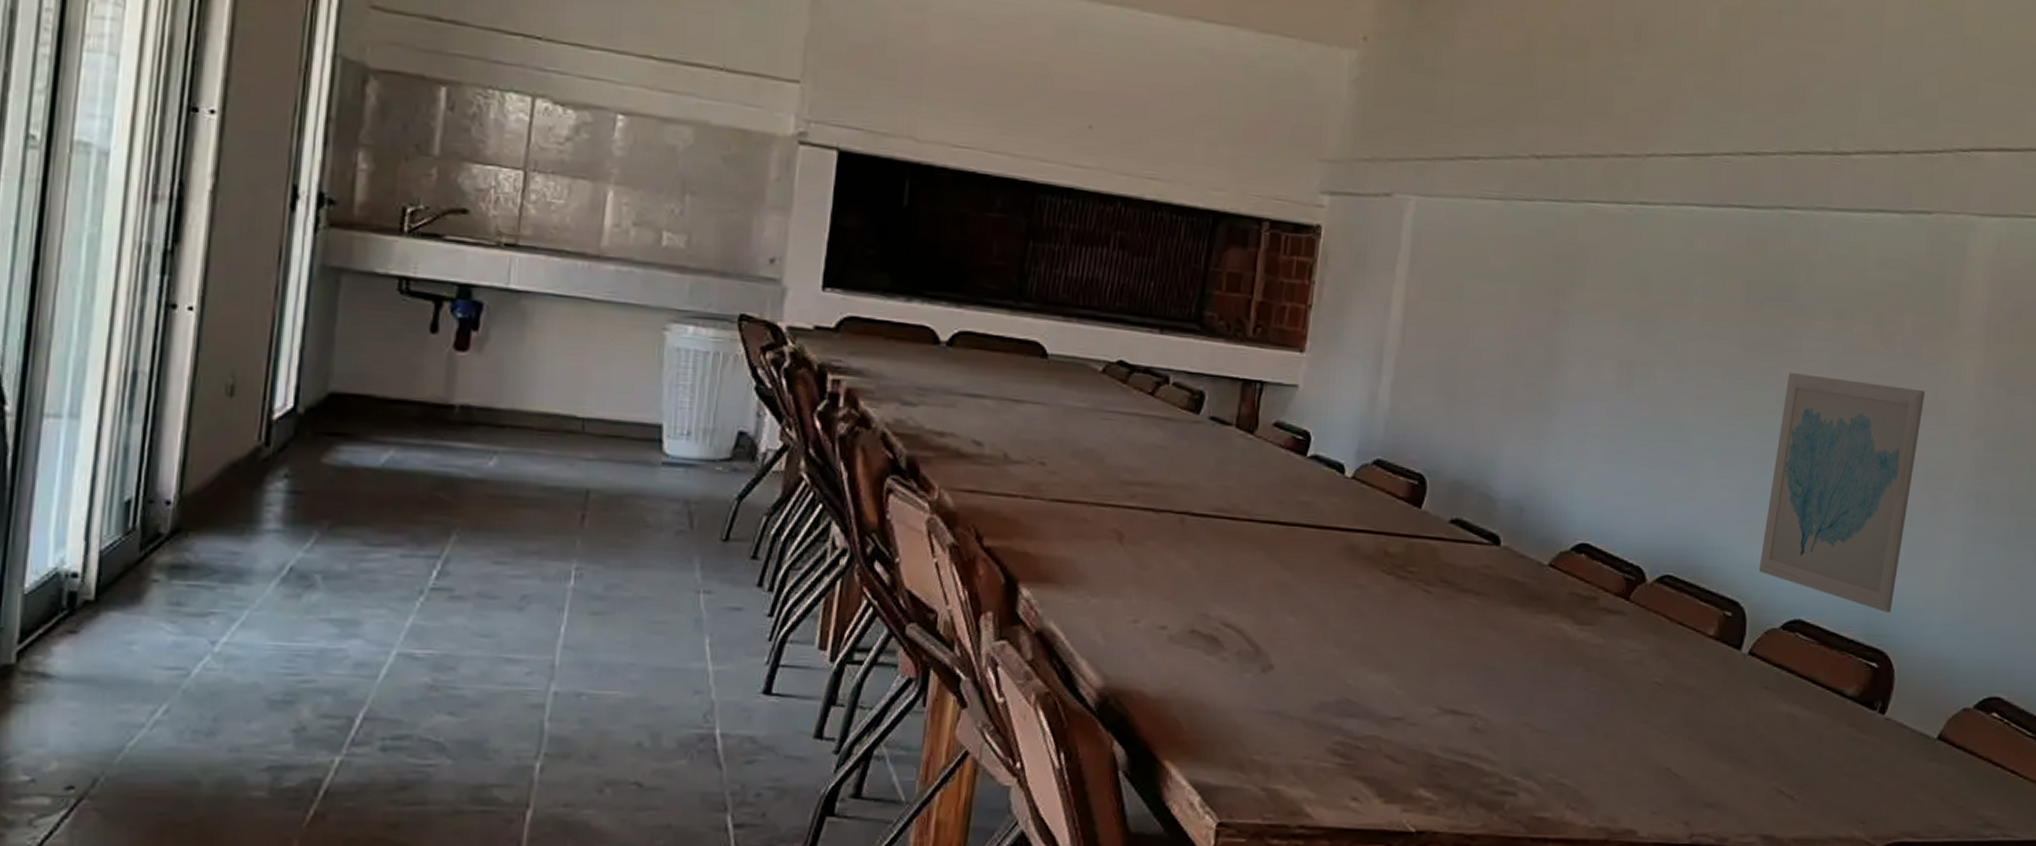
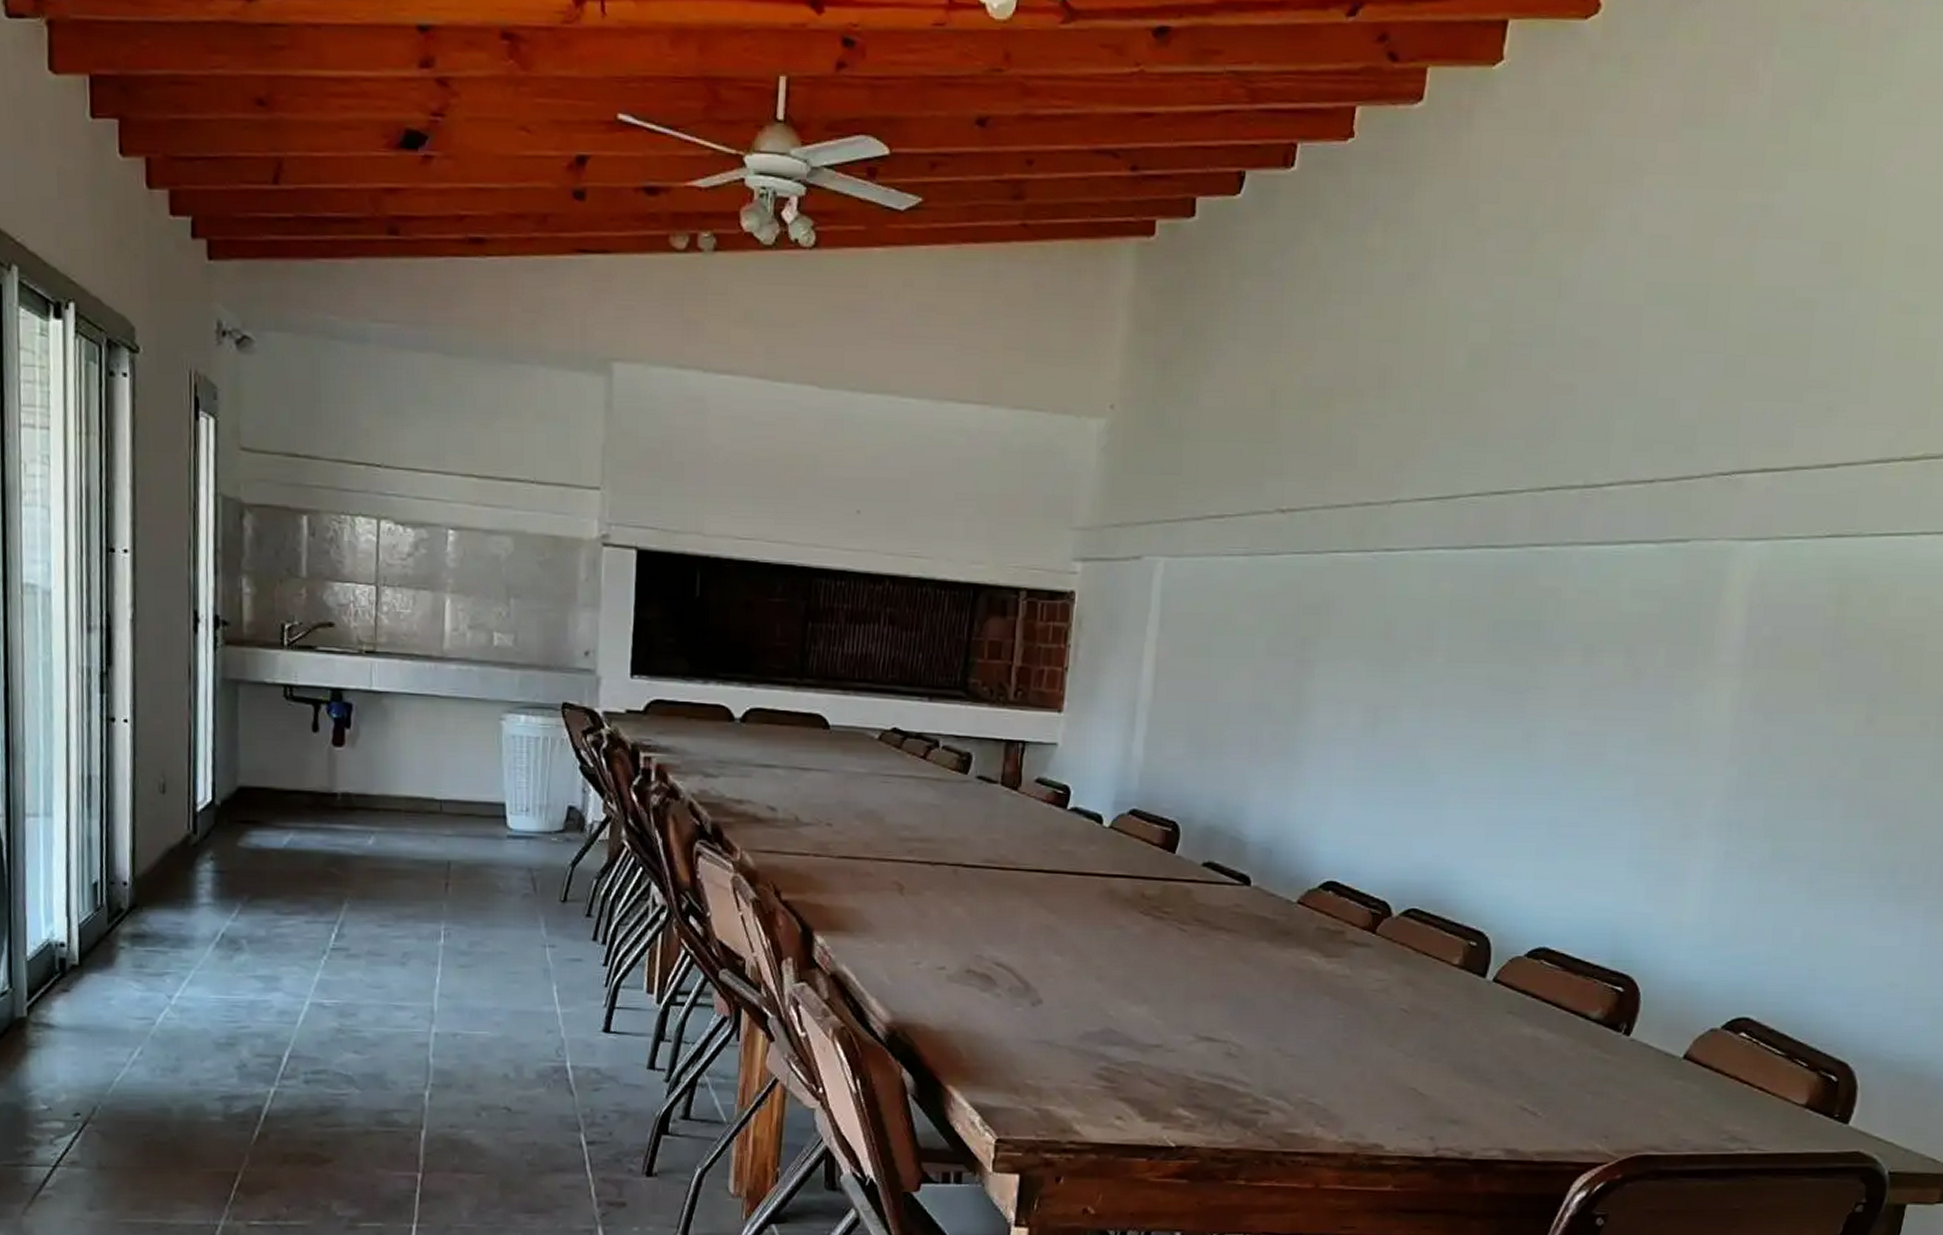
wall art: present [1758,372,1925,612] -> none [1503,708,1677,939]

